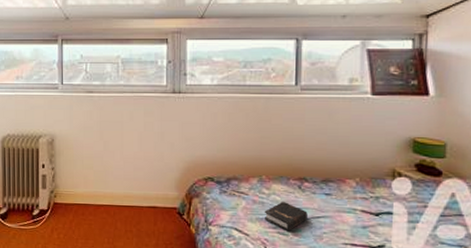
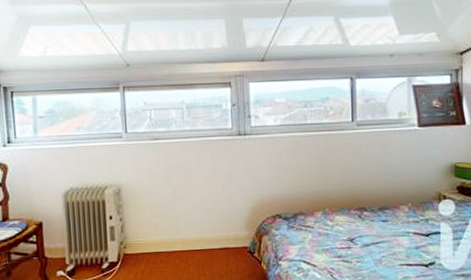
hardback book: present [264,201,308,232] -> none [329,230,368,259]

